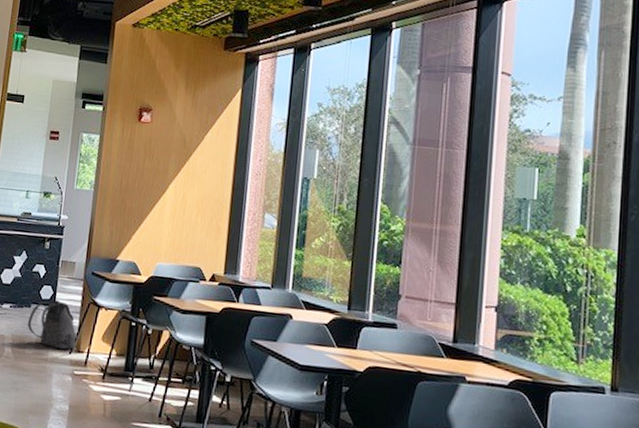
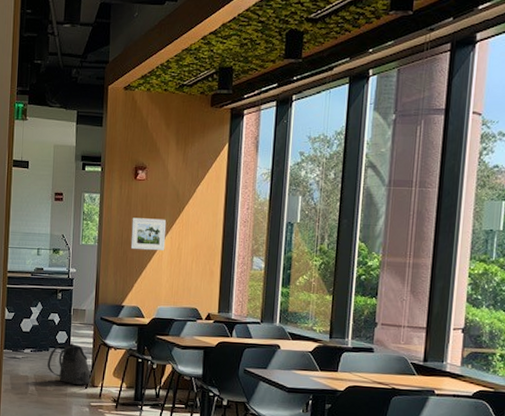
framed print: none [129,163,170,202] -> present [130,217,166,251]

